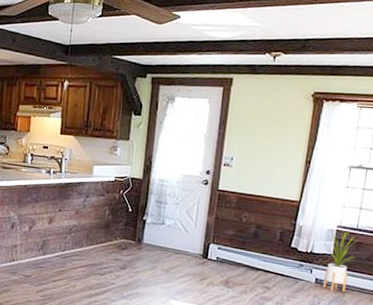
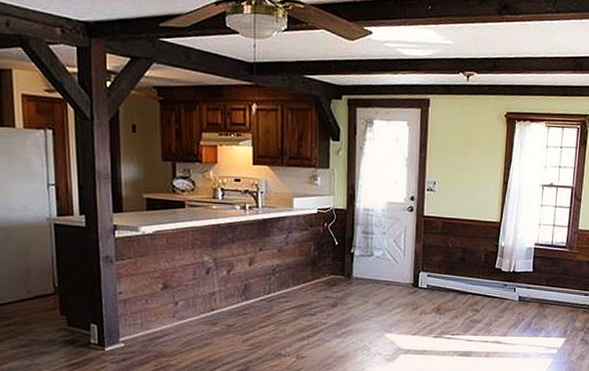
house plant: present [323,227,357,292] -> none [523,245,553,307]

